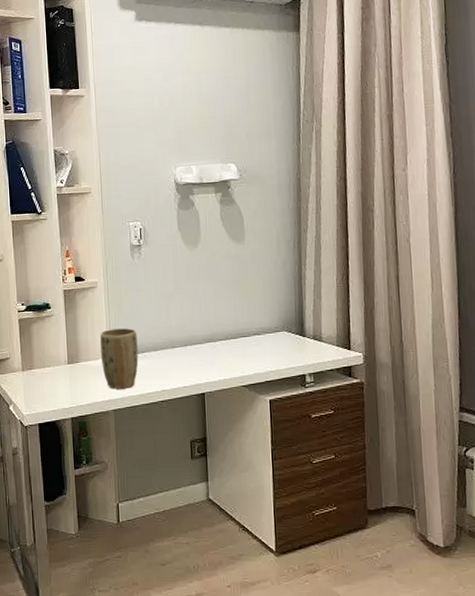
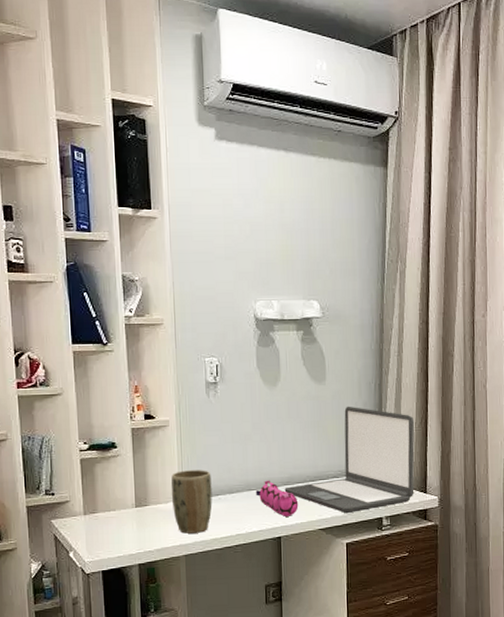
pencil case: none [179,337,221,373] -> present [255,480,299,517]
laptop: none [207,264,338,371] -> present [284,406,415,514]

